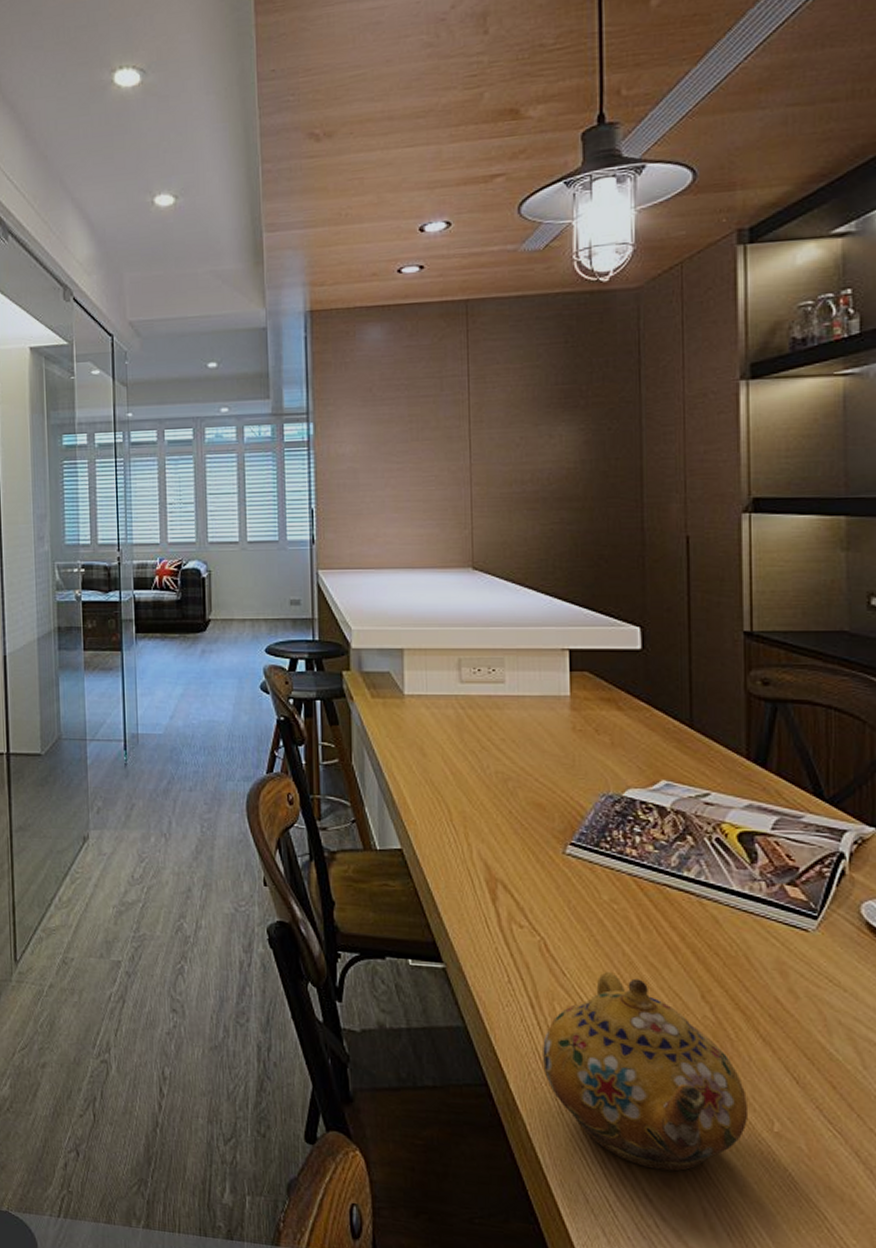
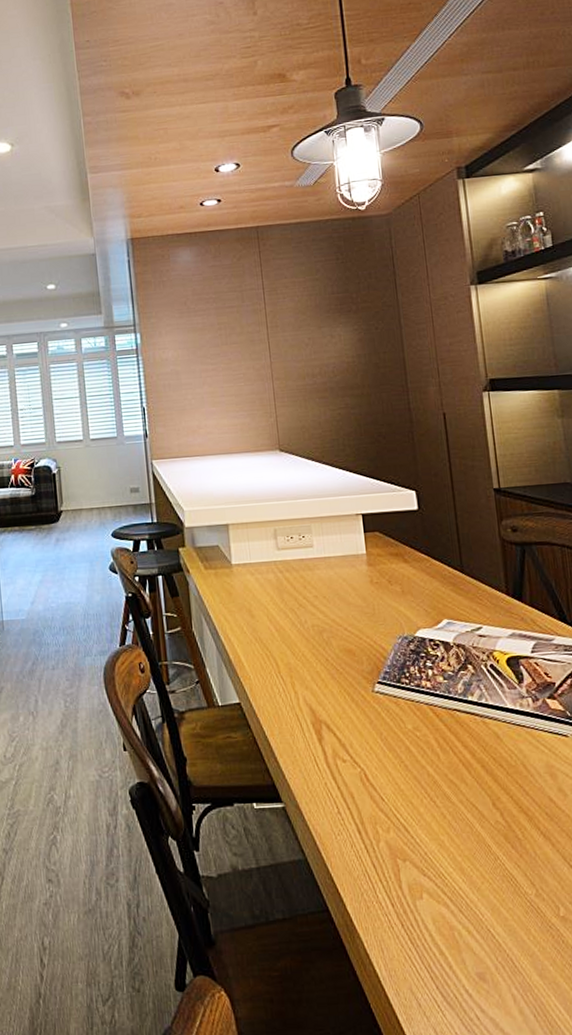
teapot: present [543,972,749,1172] -> none [371,793,540,966]

